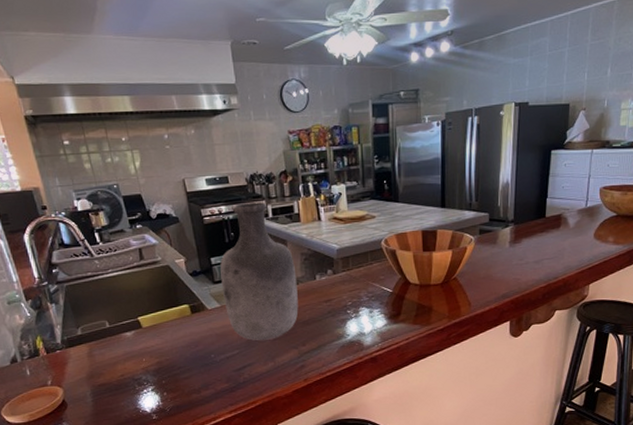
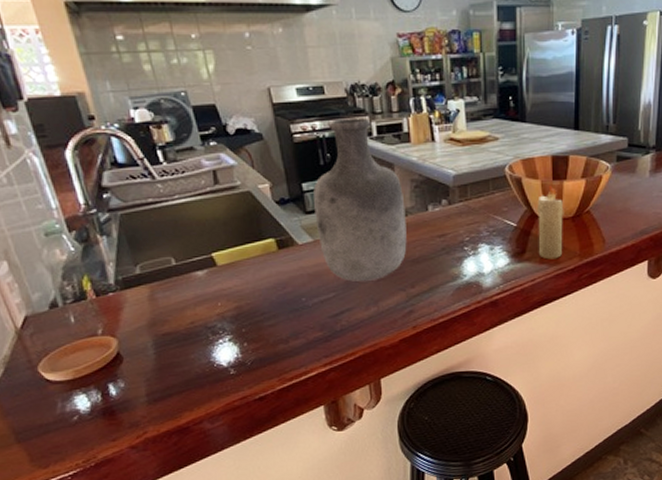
candle: none [410,256,434,321] -> present [537,185,564,260]

